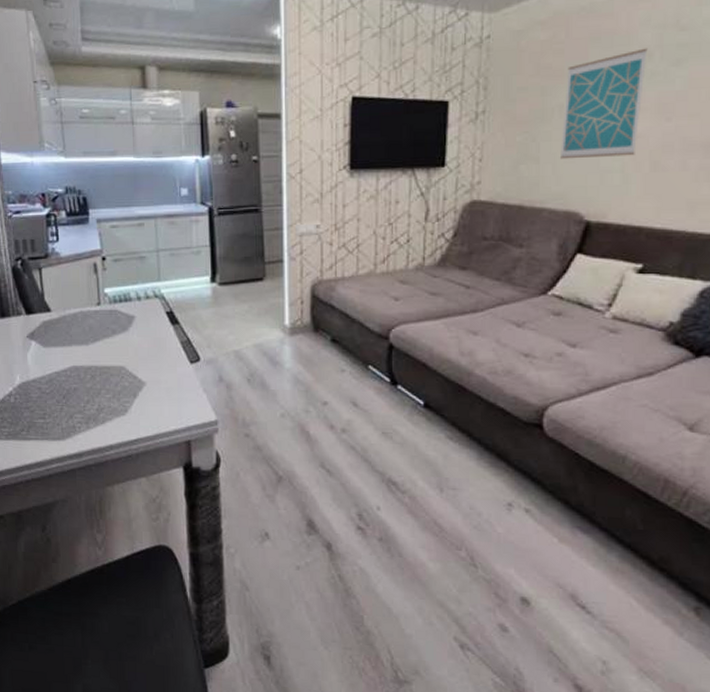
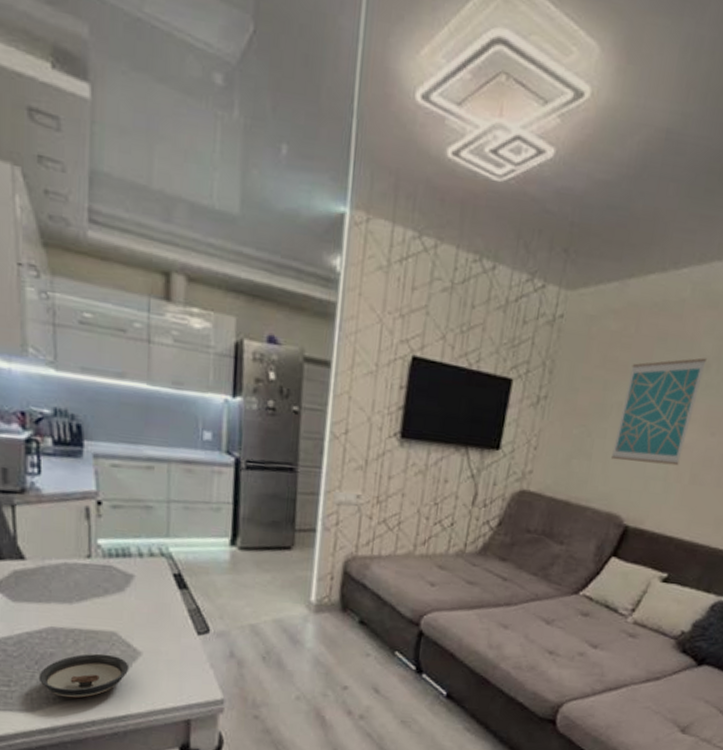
saucer: none [66,386,137,426] -> present [38,653,129,699]

